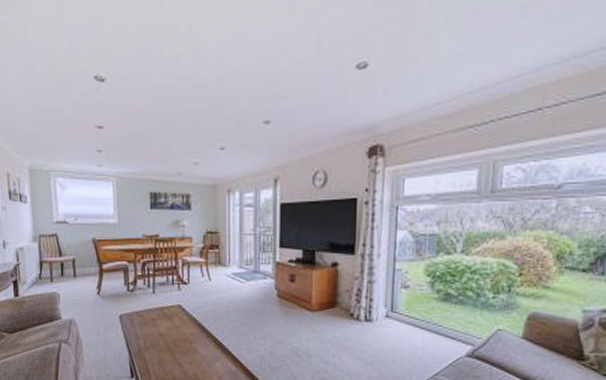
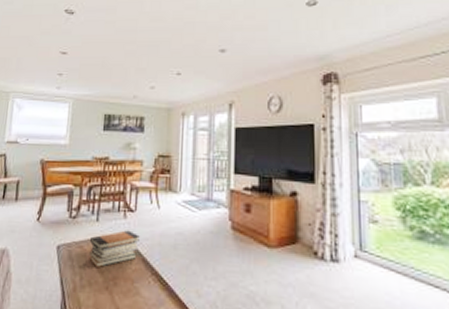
book stack: none [149,300,194,332] -> present [89,230,140,267]

